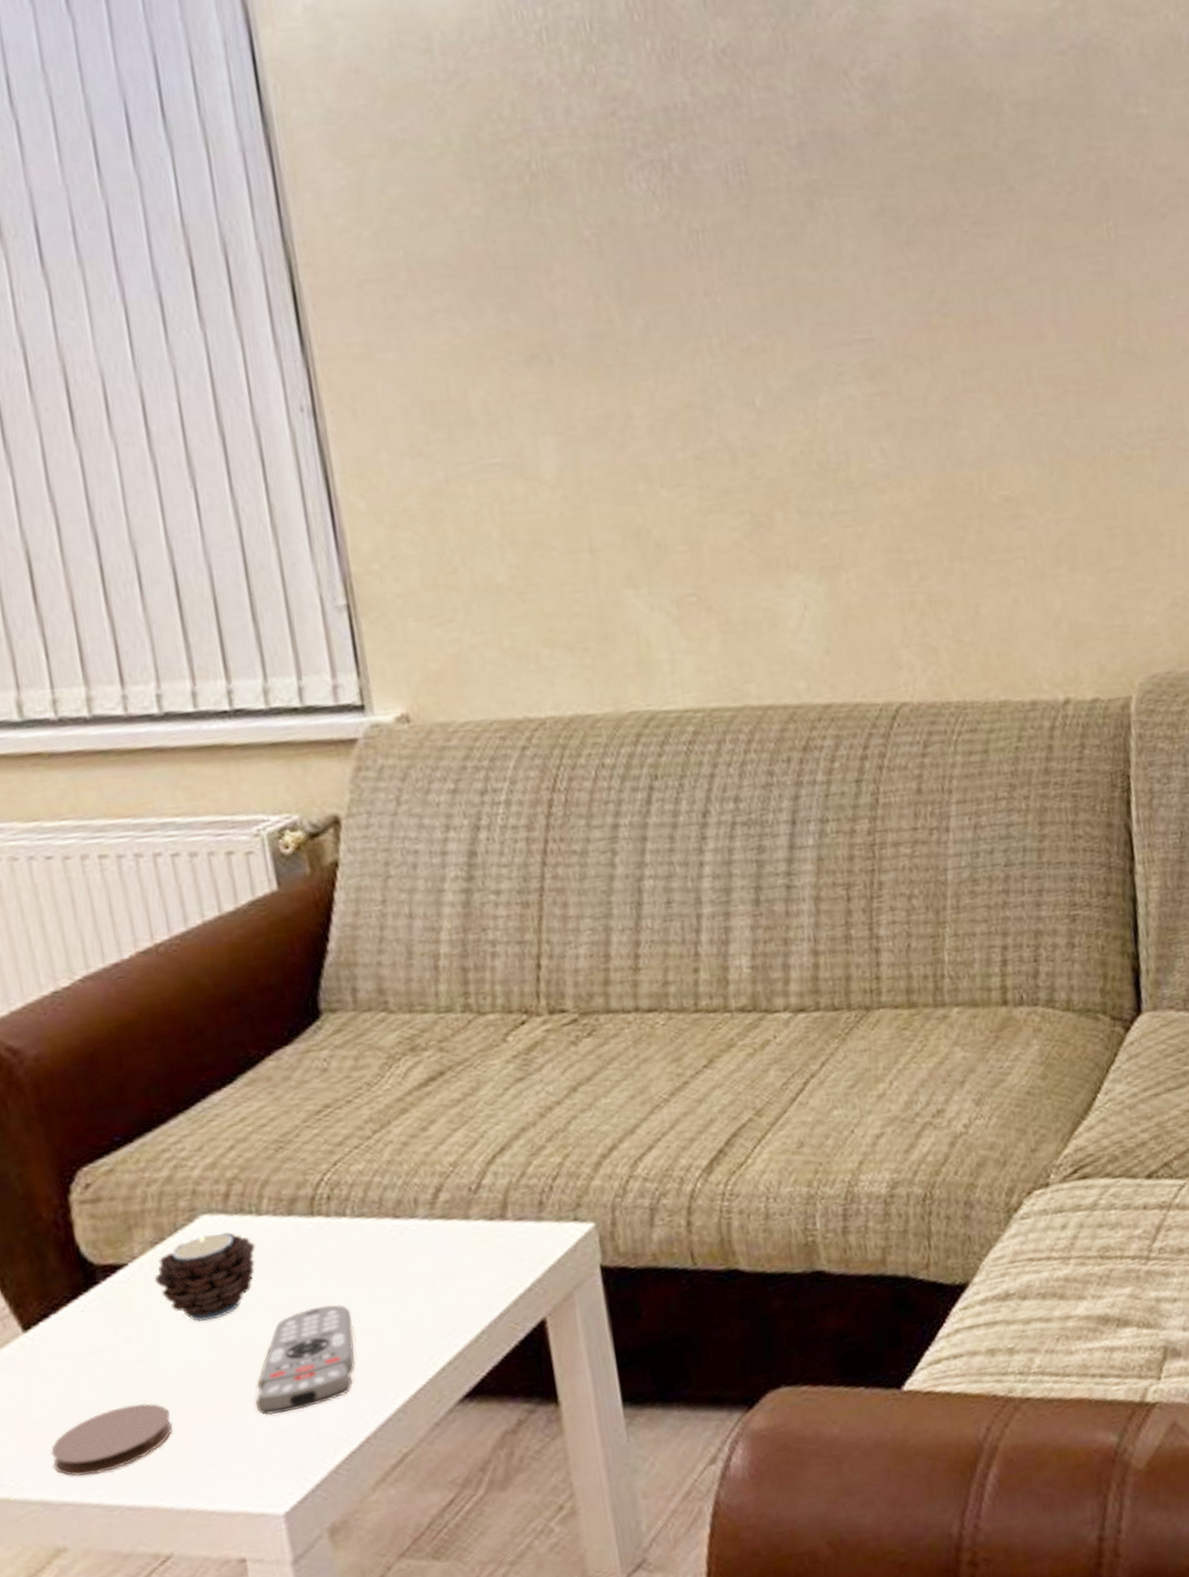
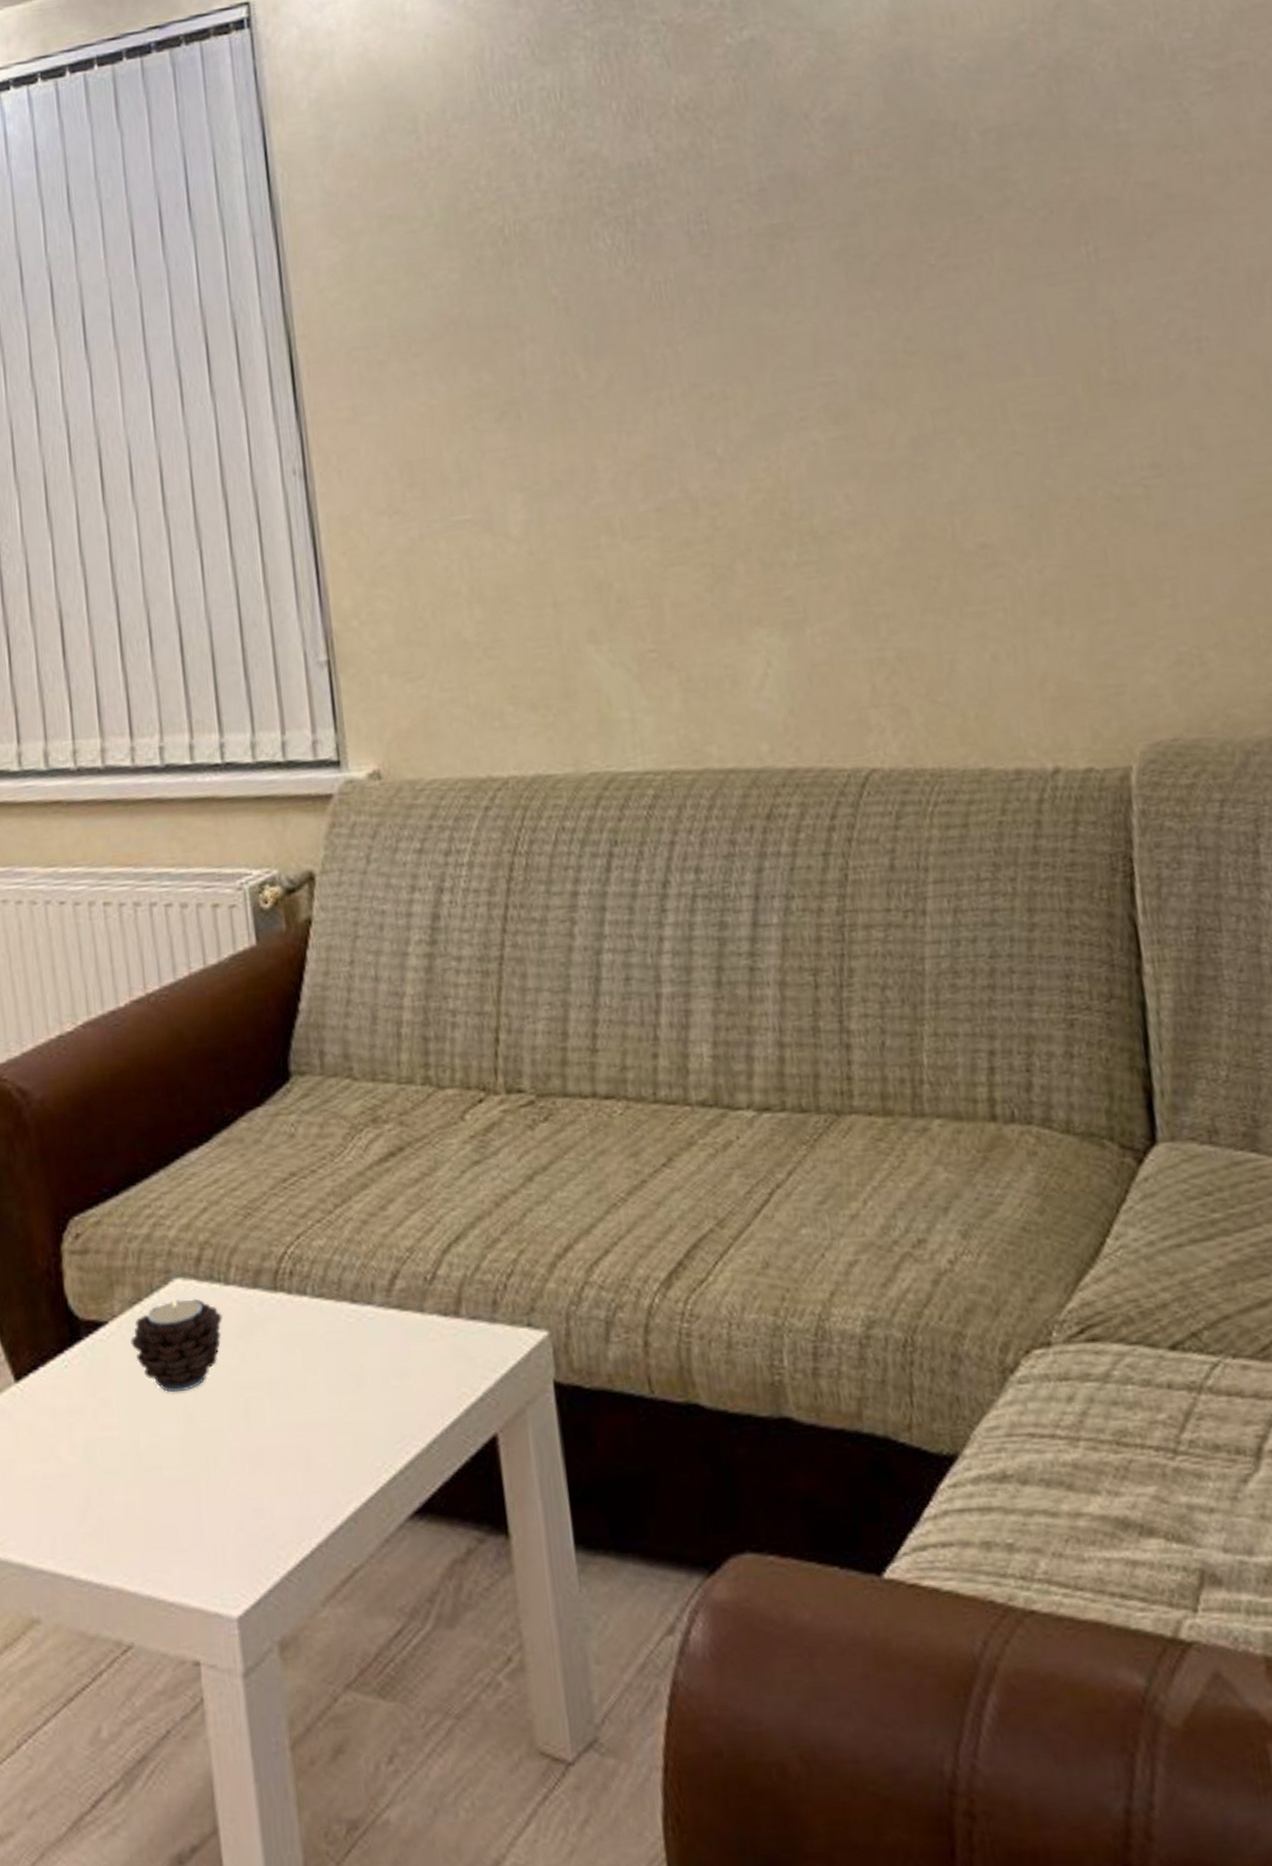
coaster: present [50,1402,173,1477] -> none [31,1473,140,1545]
remote control: present [255,1304,355,1416] -> none [215,1390,310,1505]

